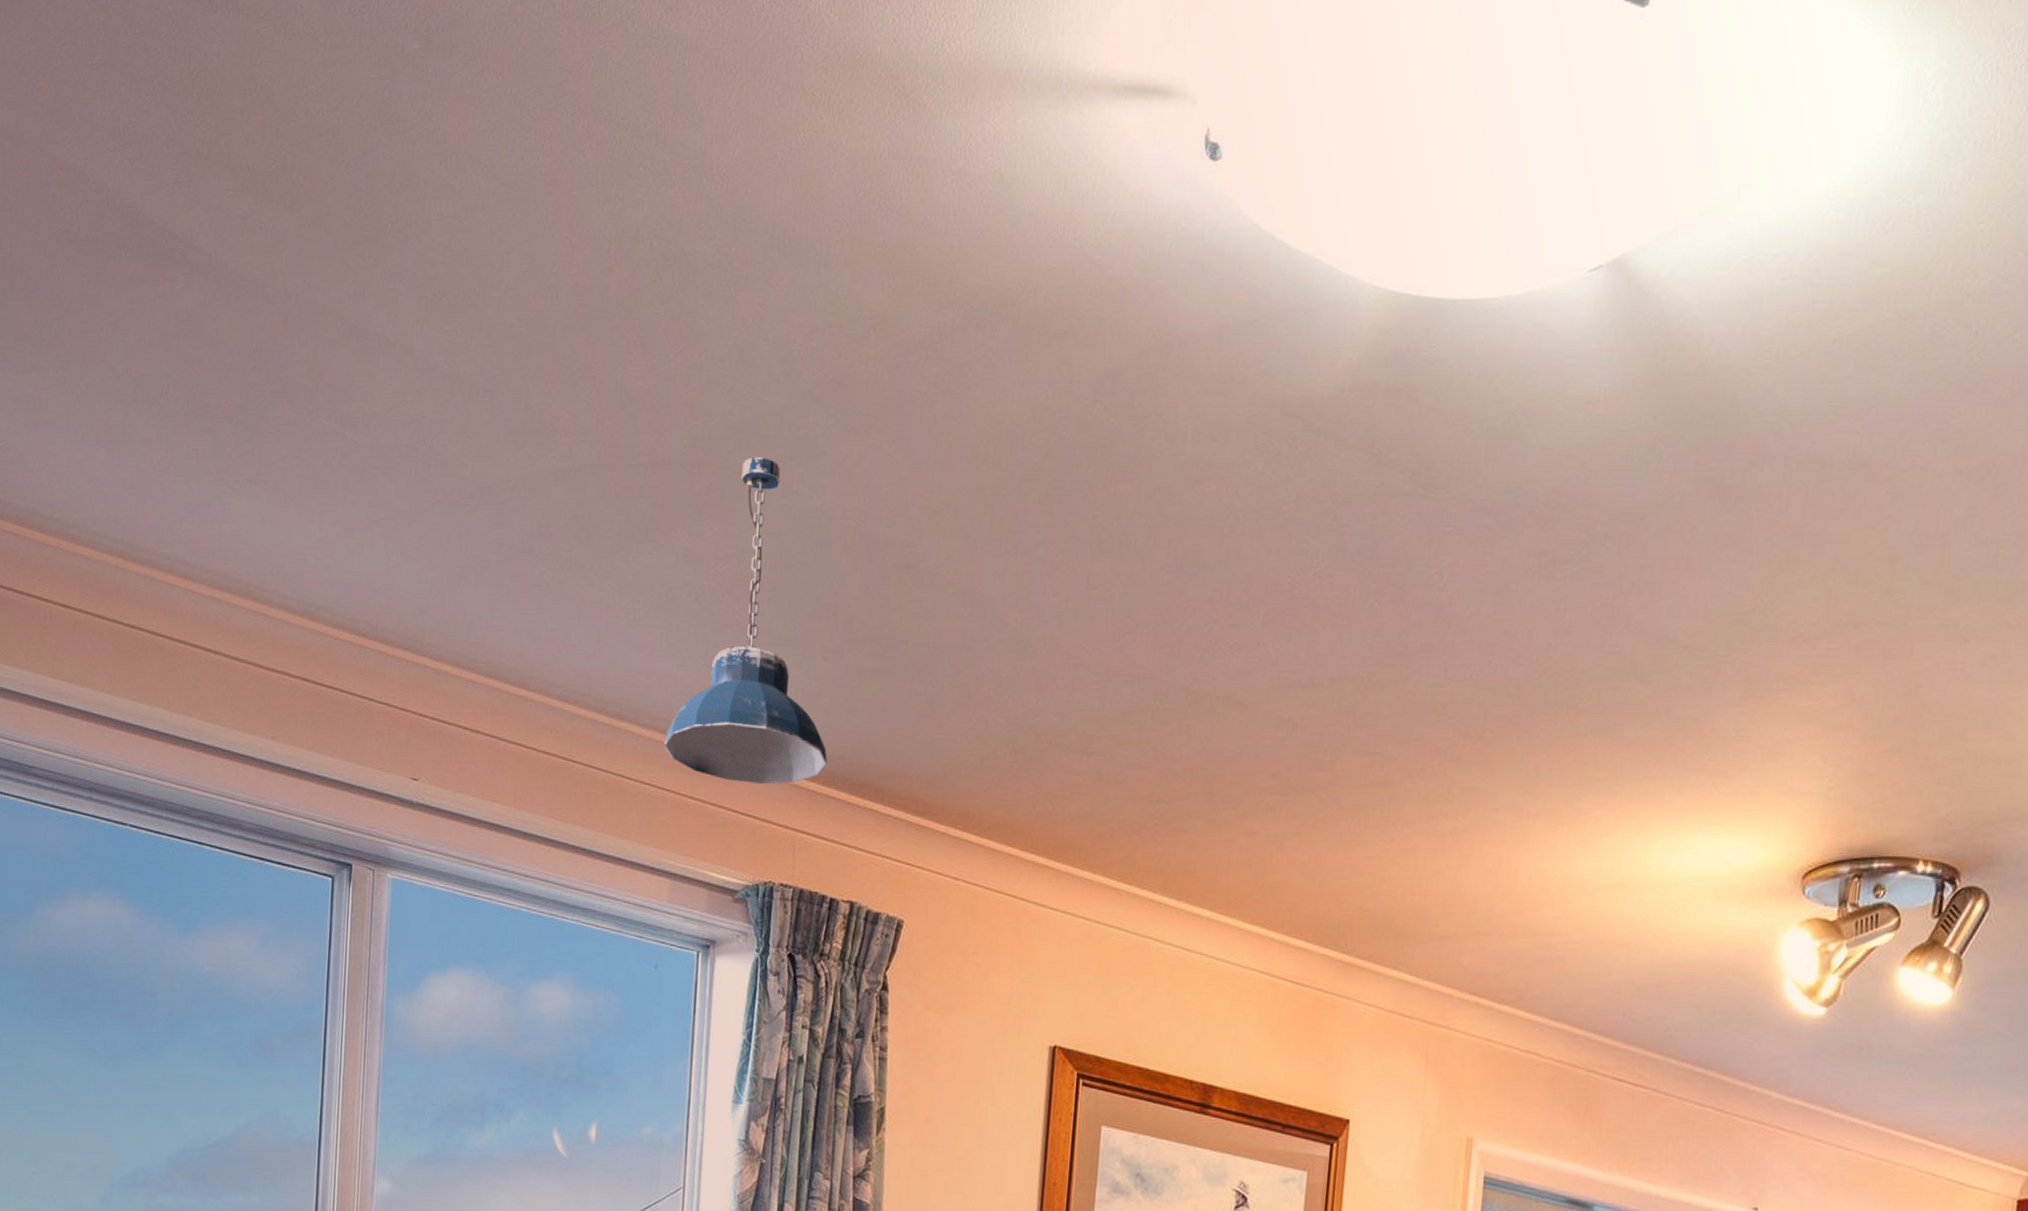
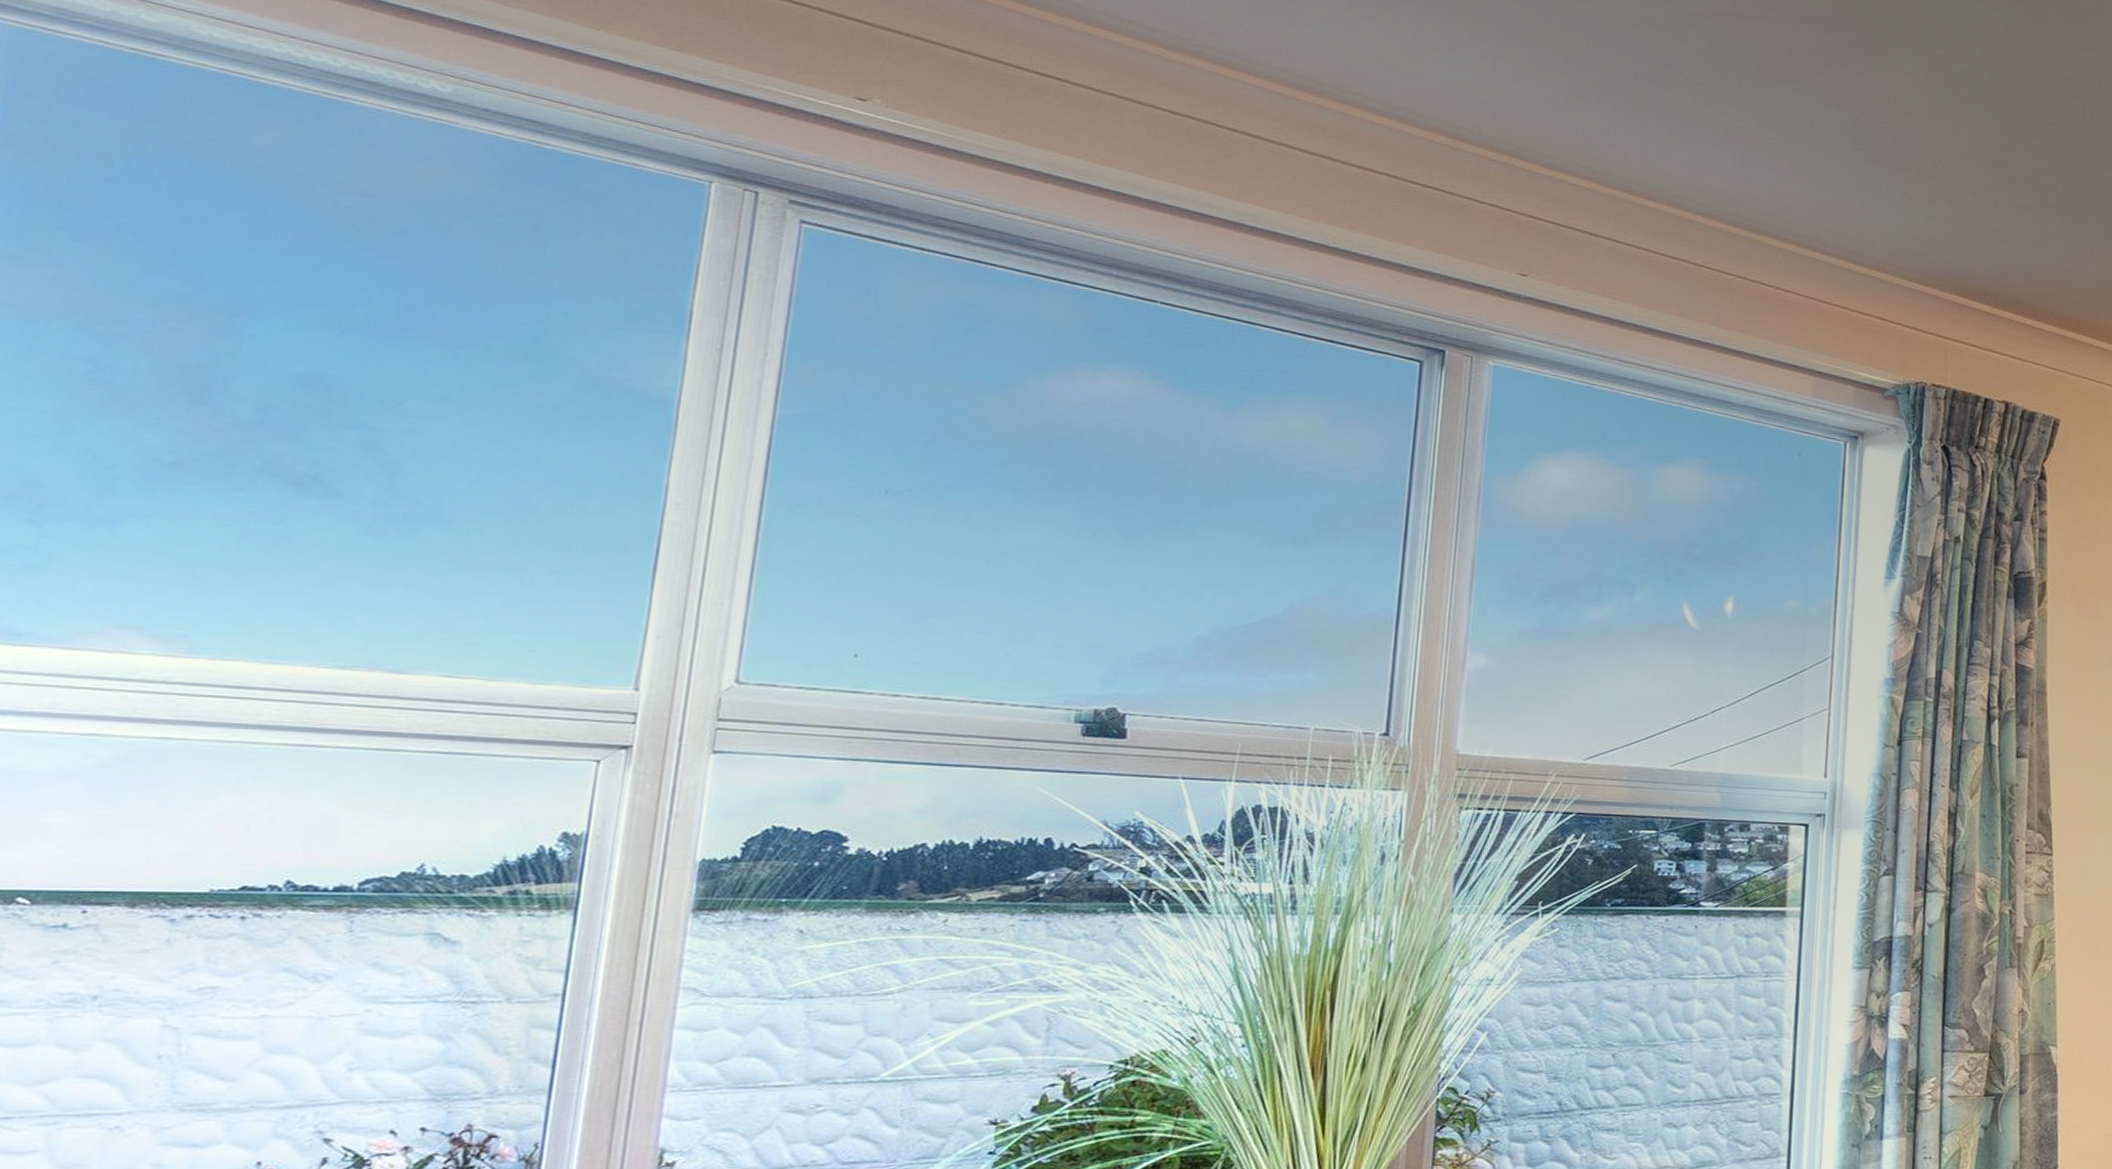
pendant light: present [664,456,827,785] -> none [1806,22,1979,298]

